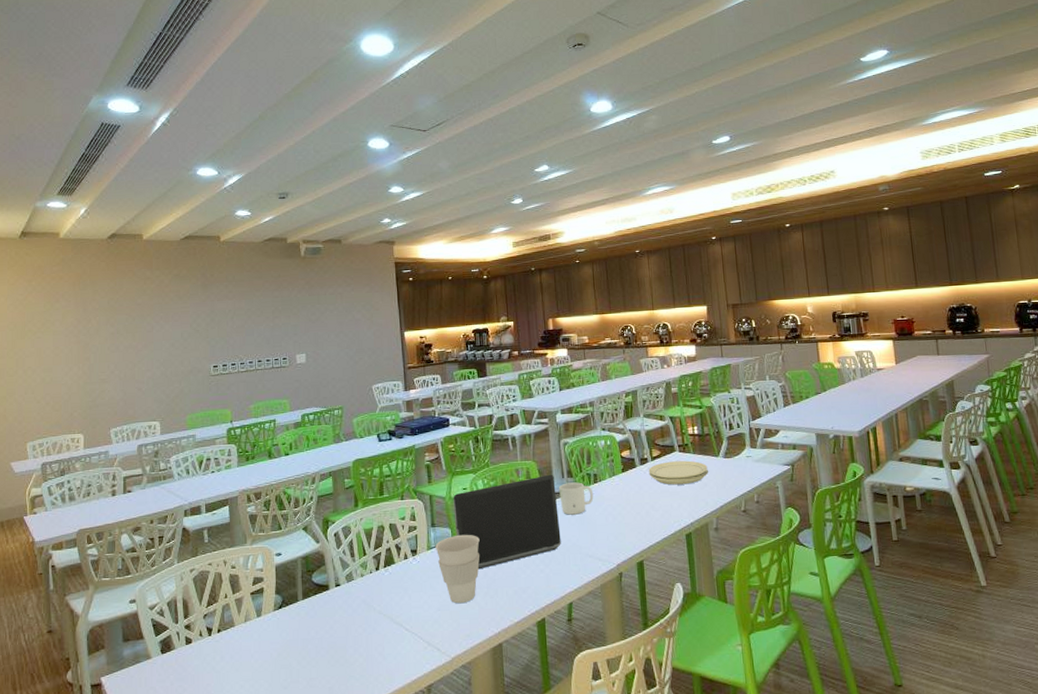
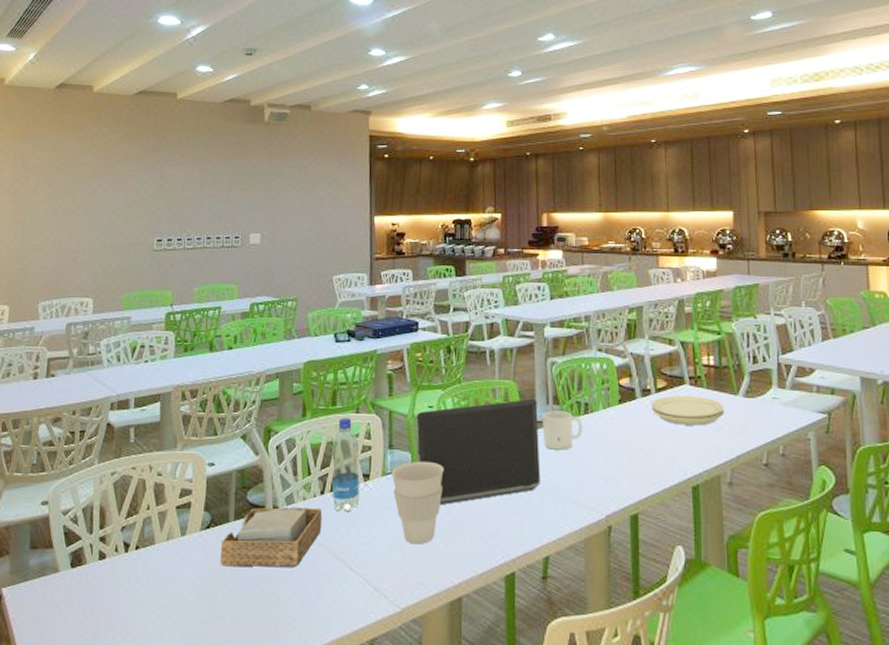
napkin holder: none [292,582,379,639] -> present [219,507,323,568]
bottle: none [383,504,409,583] -> present [332,418,360,512]

